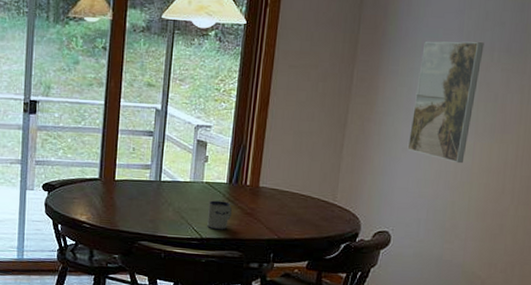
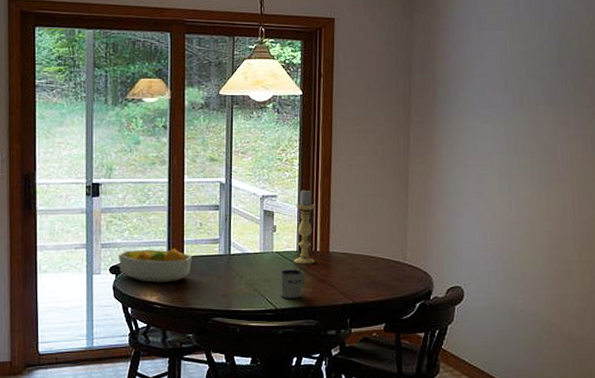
fruit bowl: none [52,169,123,204] -> present [119,247,192,283]
candle holder: none [223,121,249,197] -> present [294,188,315,264]
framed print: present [407,41,484,164] -> none [469,98,529,214]

